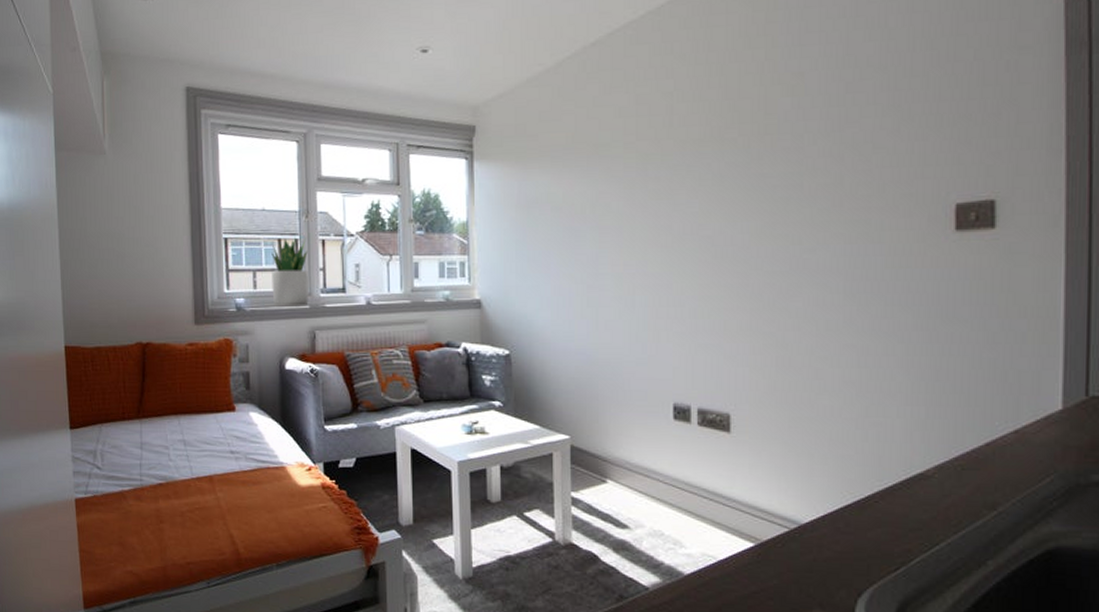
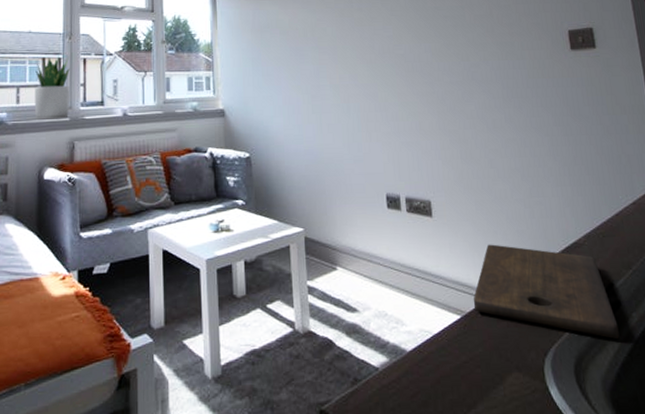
cutting board: none [772,468,964,587] -> present [473,244,620,339]

